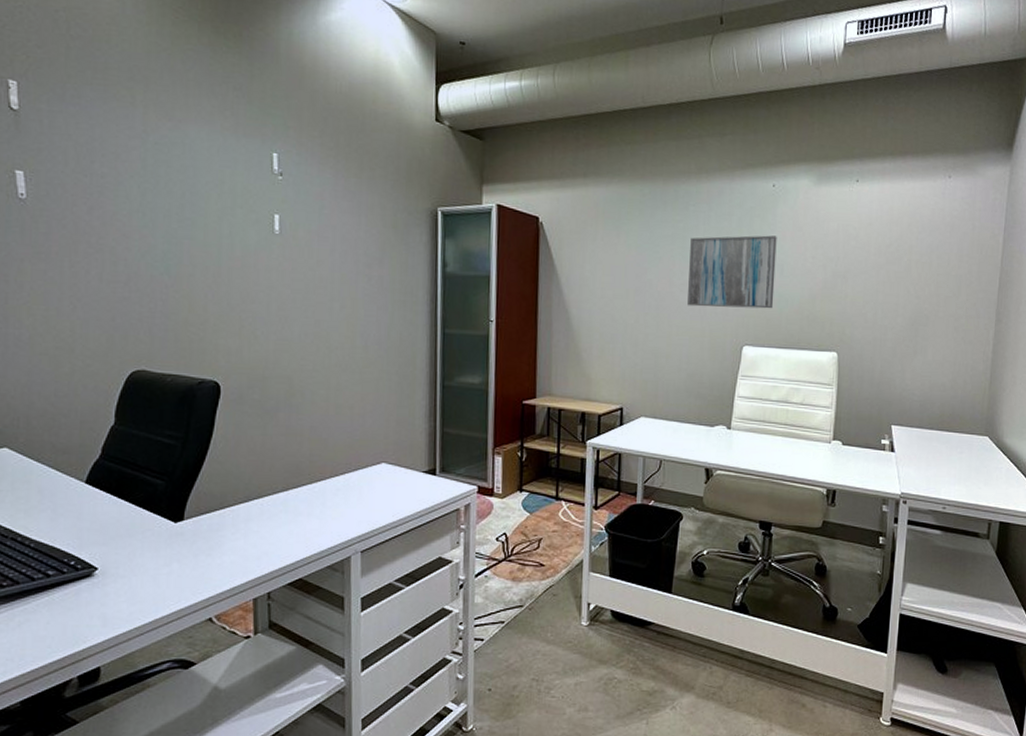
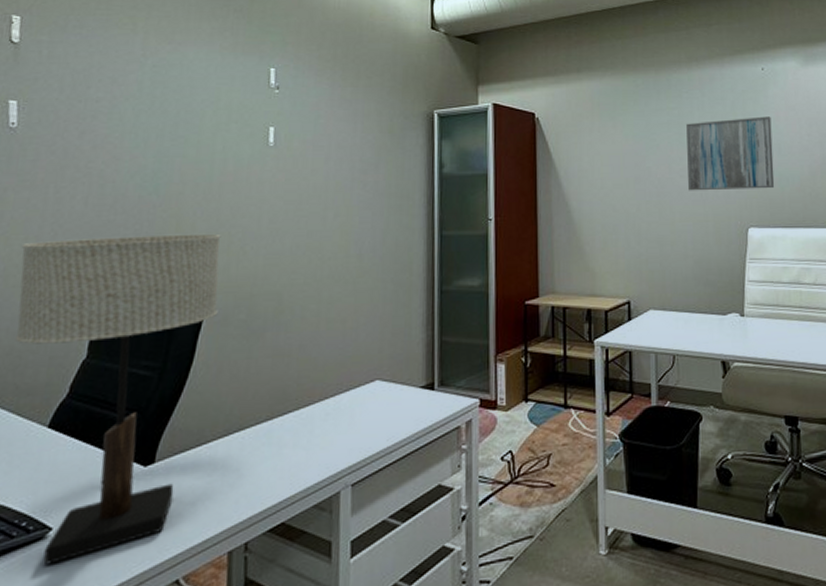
table lamp: none [43,313,233,598] -> present [15,235,221,565]

